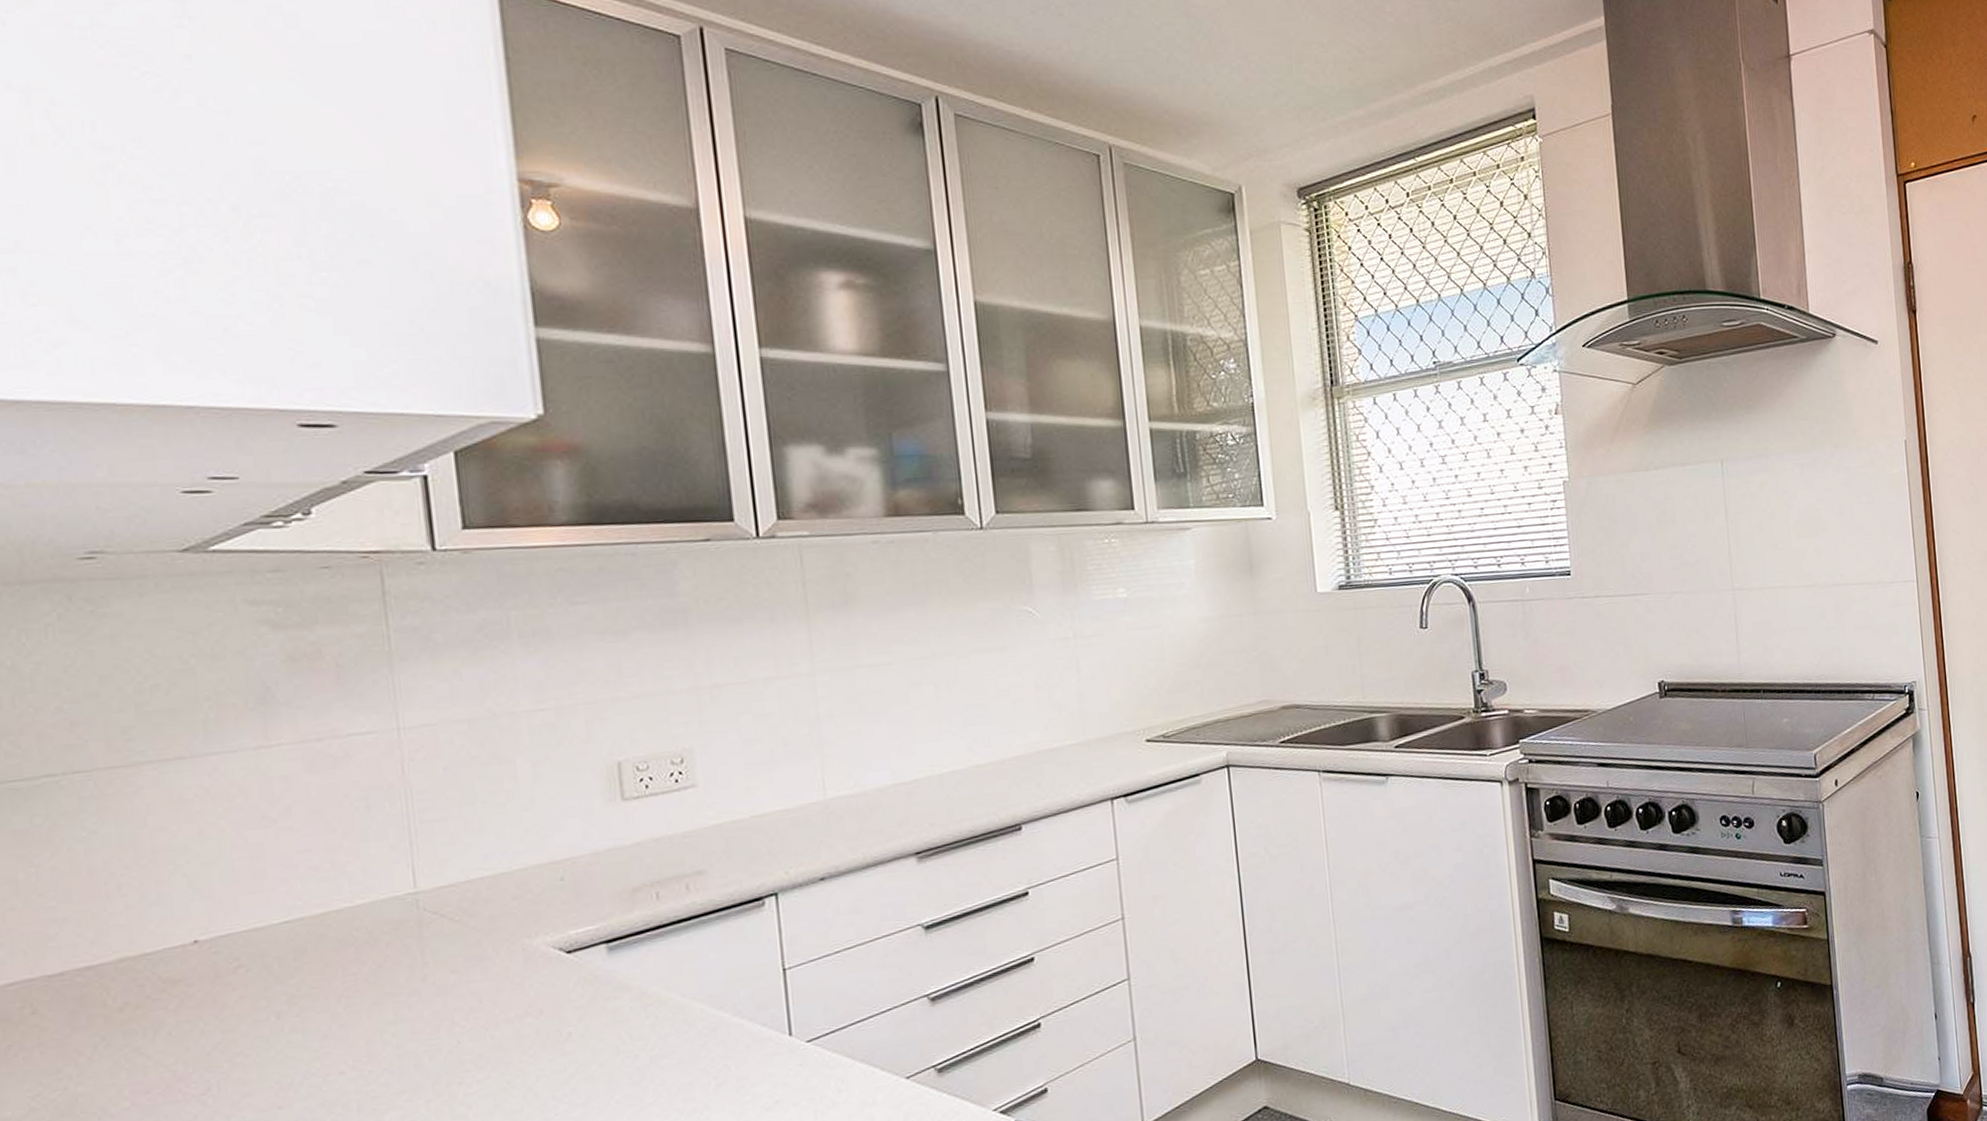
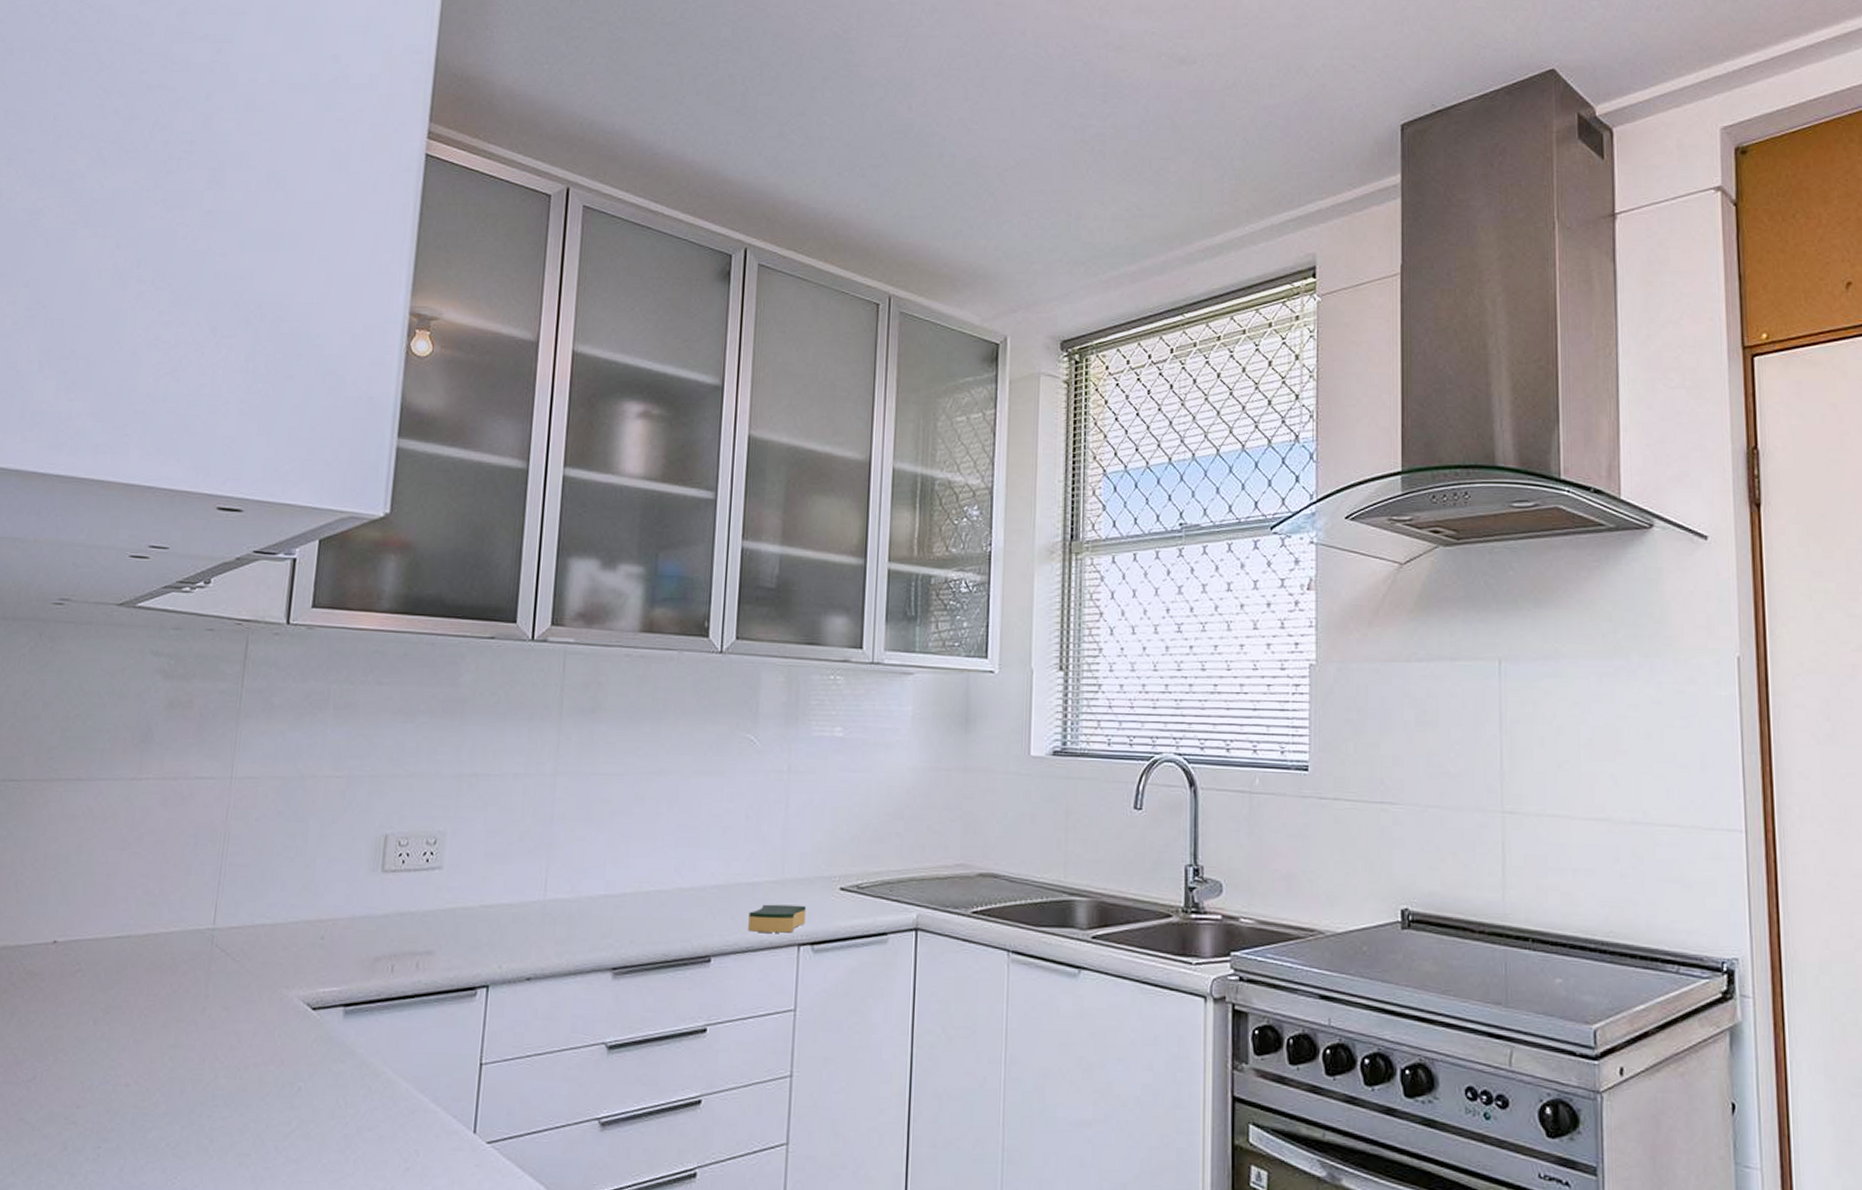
sponge: none [1055,761,1116,795] -> present [748,904,807,933]

